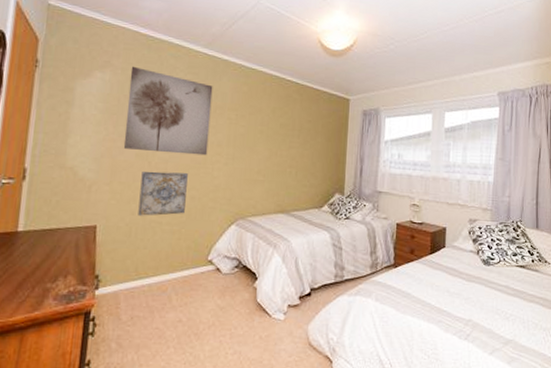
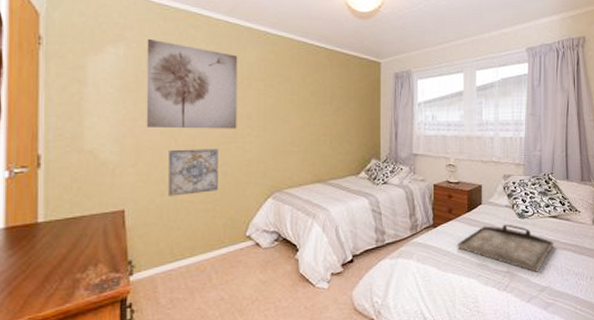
serving tray: none [417,269,521,323] -> present [457,224,554,272]

